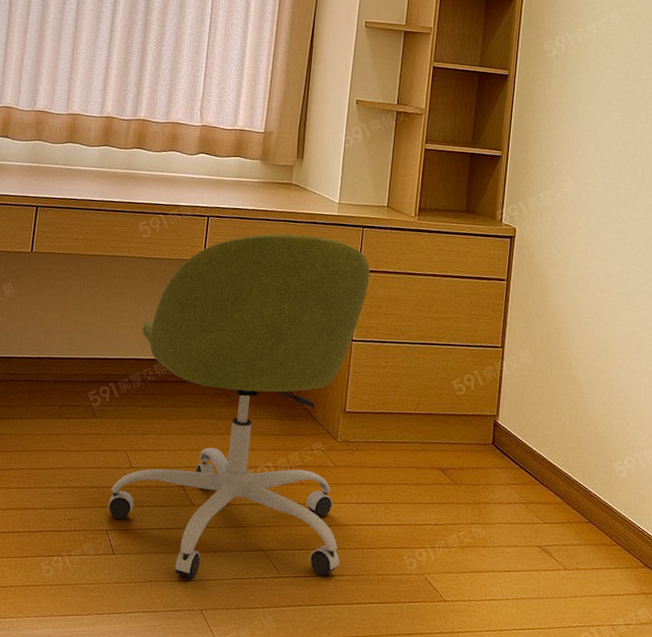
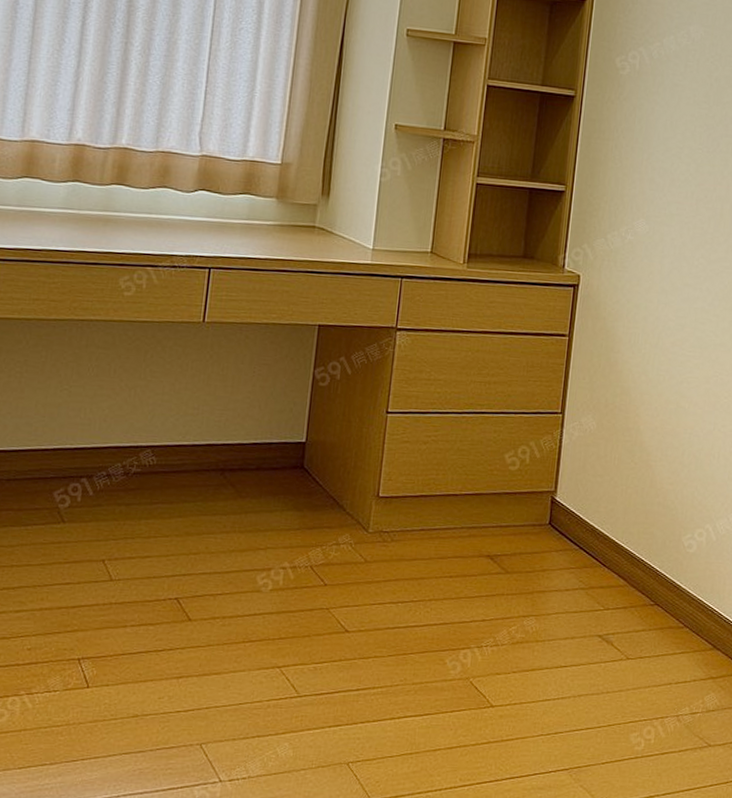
office chair: present [107,234,370,579] -> none [79,287,410,708]

